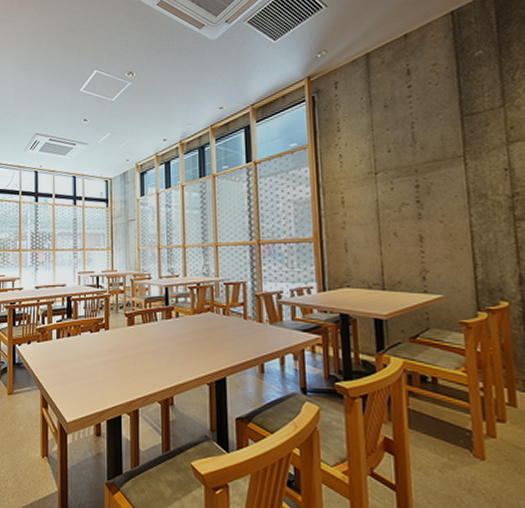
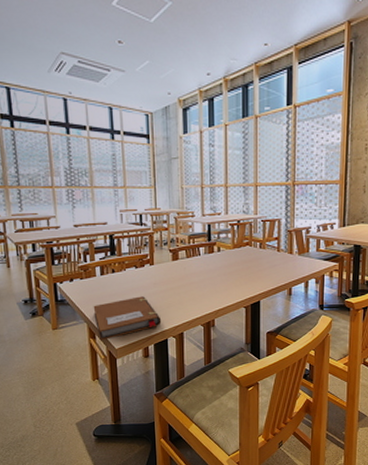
notebook: none [47,364,115,412] -> present [93,296,162,341]

